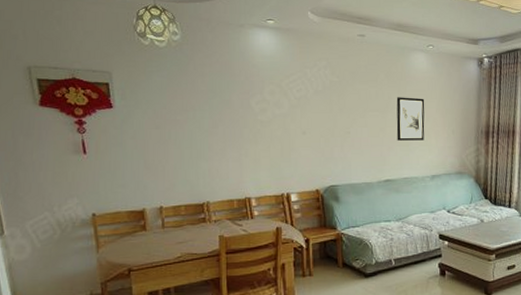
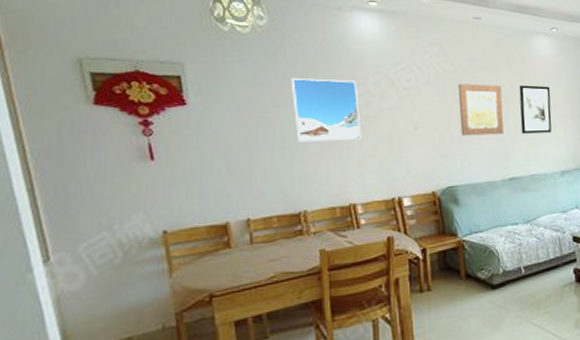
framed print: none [199,86,258,143] -> present [291,77,362,142]
wall art: none [342,95,382,141] -> present [458,84,504,136]

